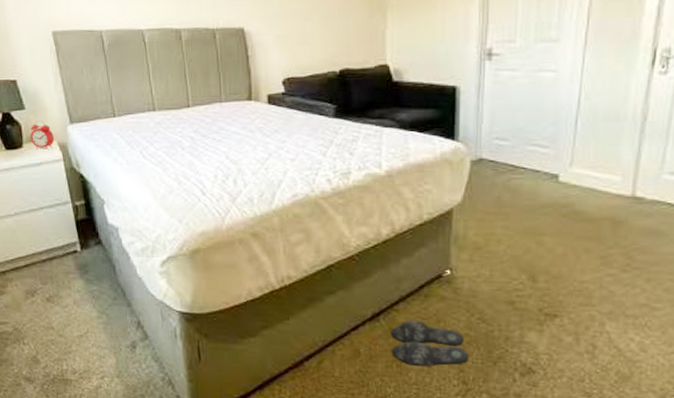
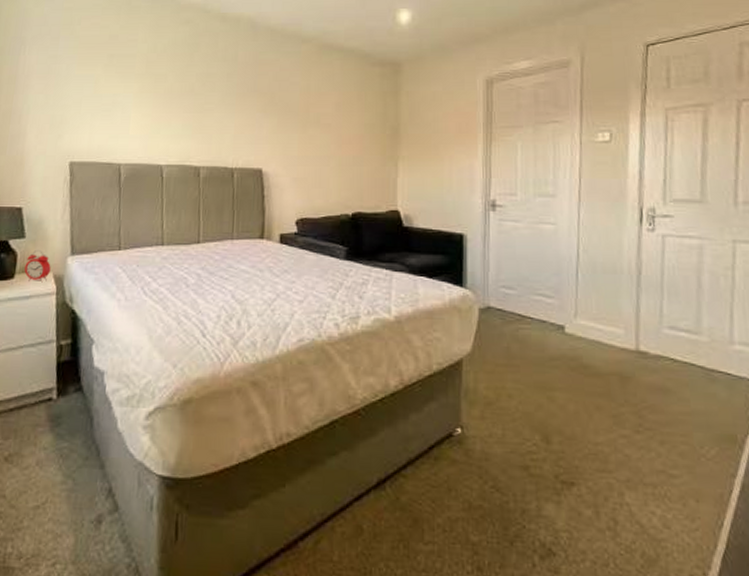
slippers: present [391,320,469,366] -> none [398,489,483,547]

